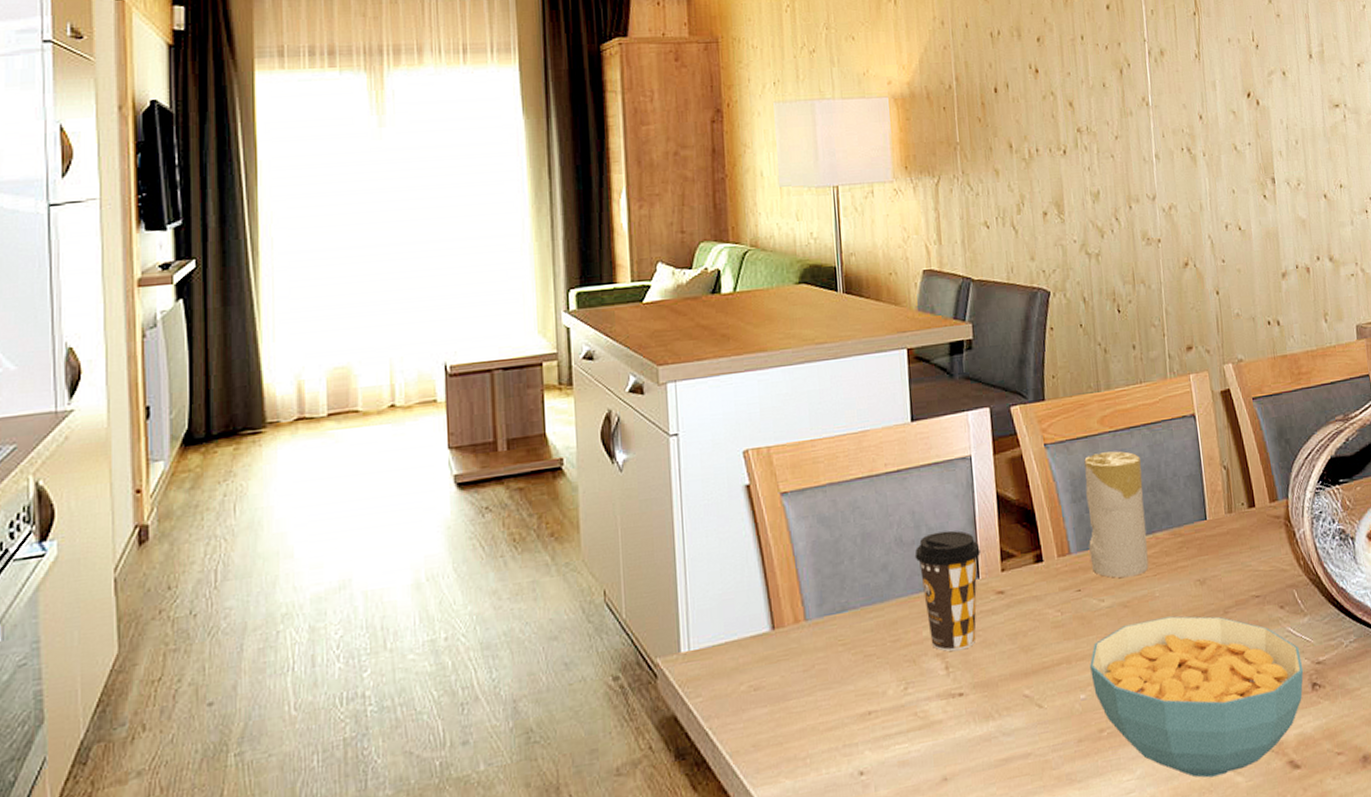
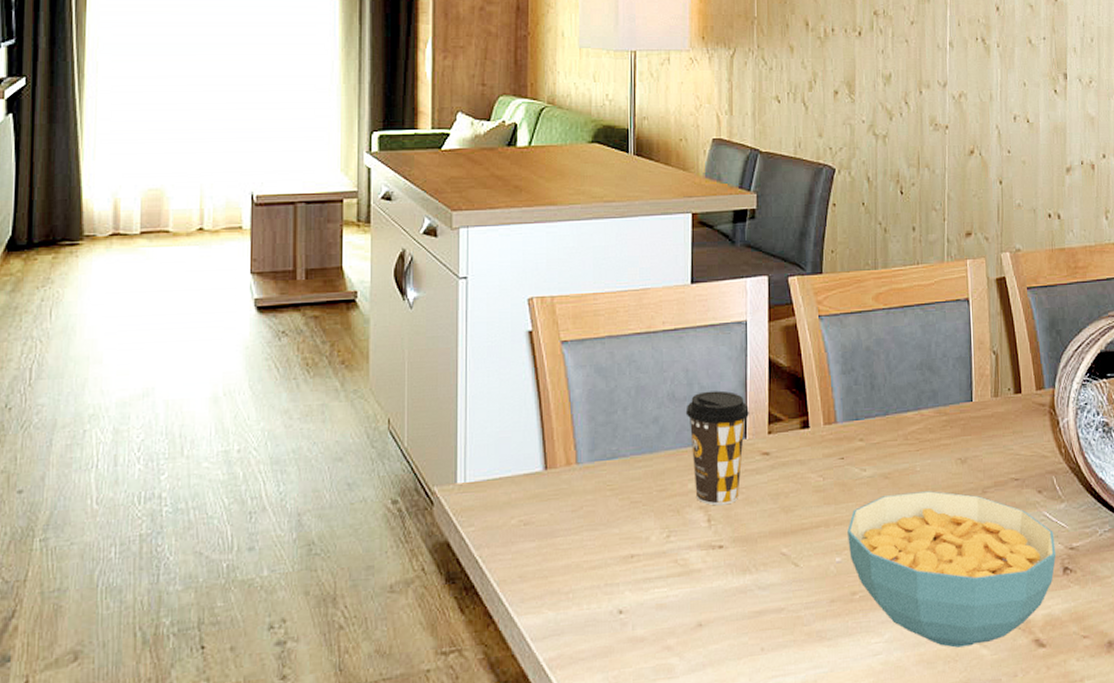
candle: present [1084,451,1149,578] -> none [855,328,913,451]

